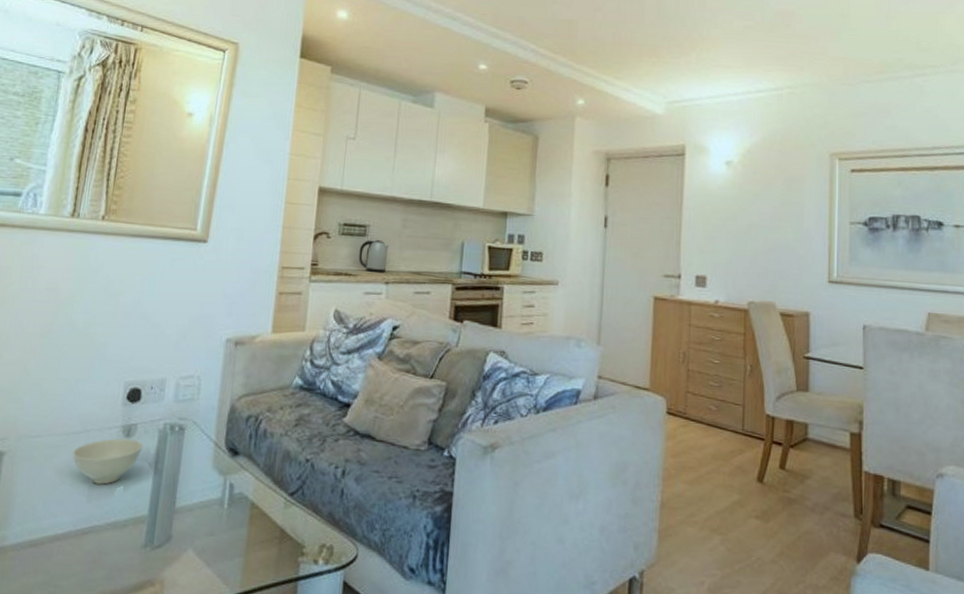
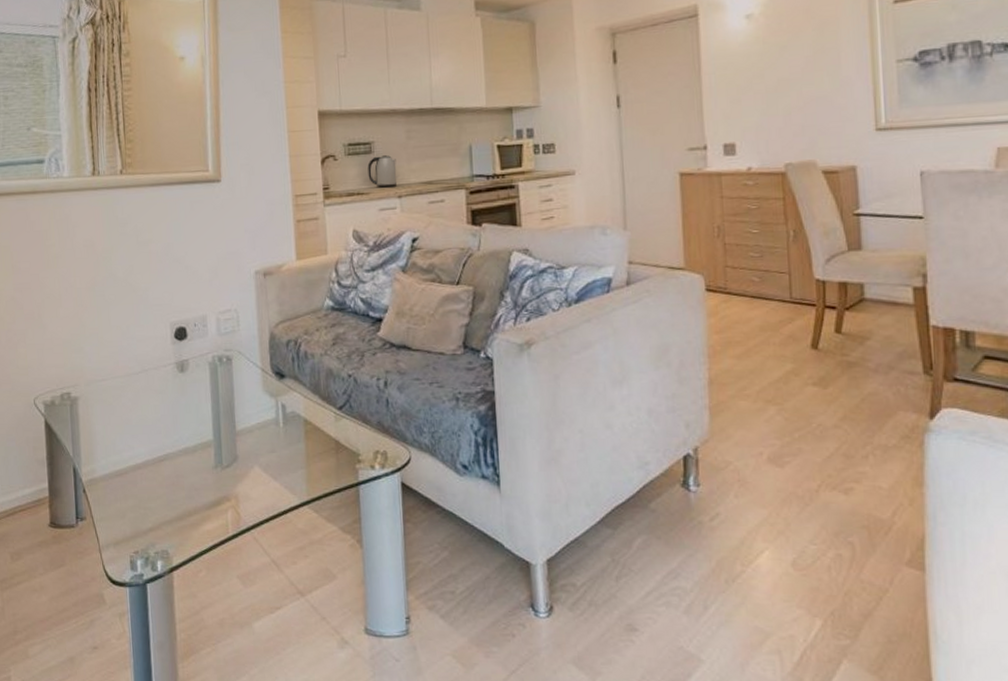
bowl: present [72,438,143,485] -> none [136,373,198,417]

